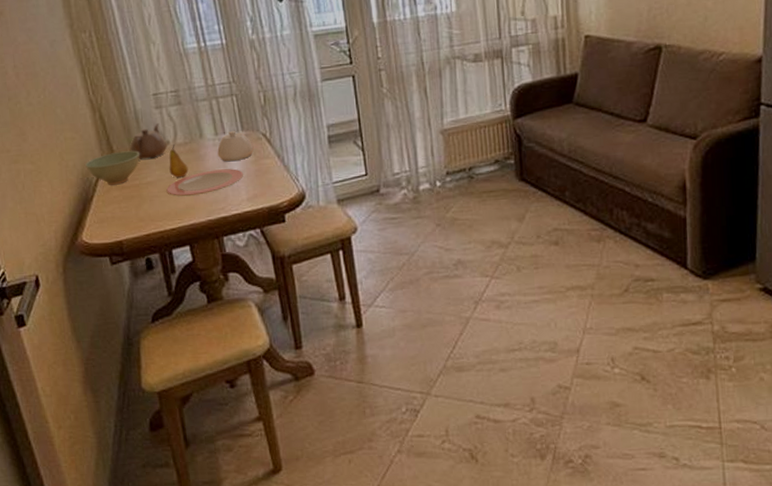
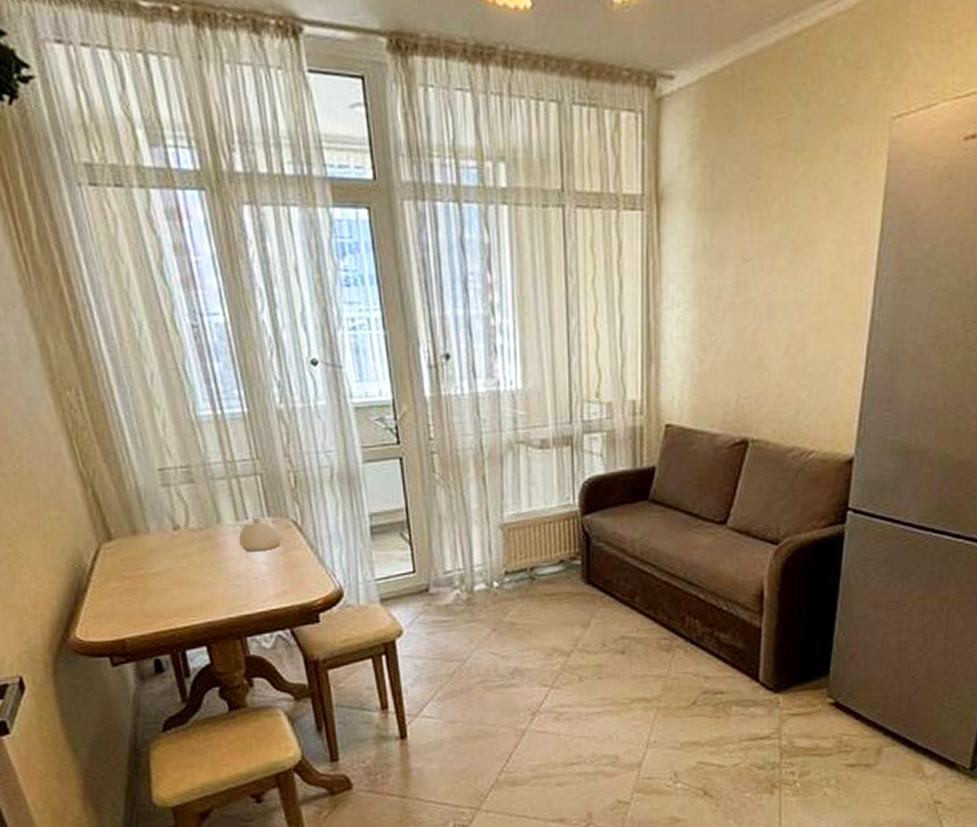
bowl: present [85,150,140,185] -> none [76,535,144,575]
teapot: present [129,123,168,159] -> none [131,504,178,546]
plate: present [166,168,243,197] -> none [177,560,270,591]
fruit: present [169,144,189,178] -> none [180,530,204,569]

